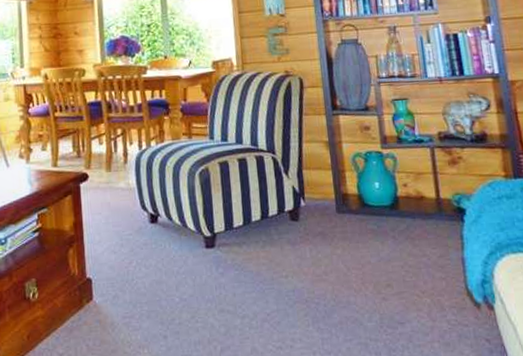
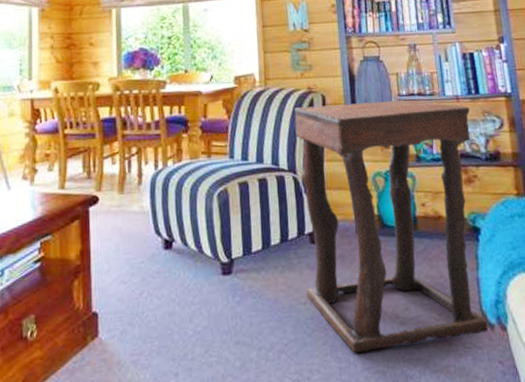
side table: none [272,82,474,325] -> present [294,100,488,353]

